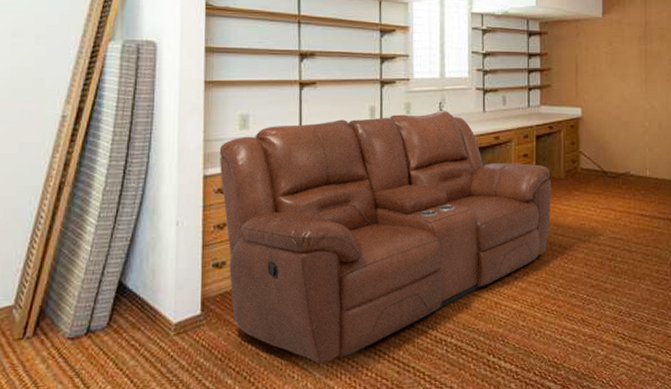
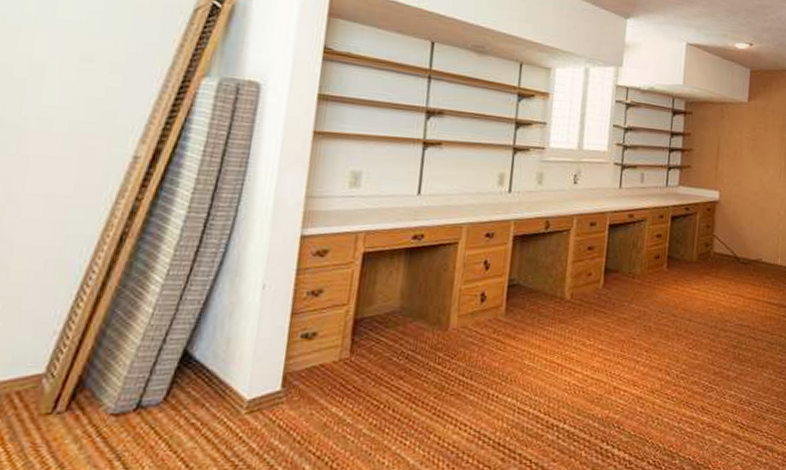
sofa: present [219,111,552,364] -> none [319,183,683,449]

